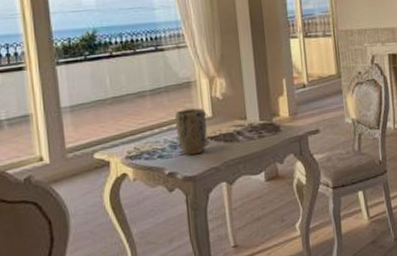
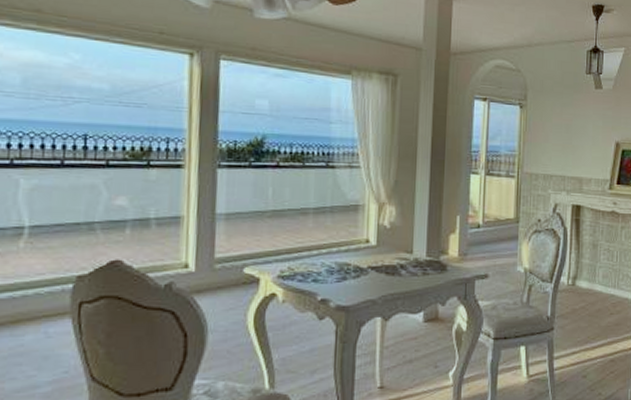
plant pot: present [174,107,208,156] -> none [335,234,369,284]

